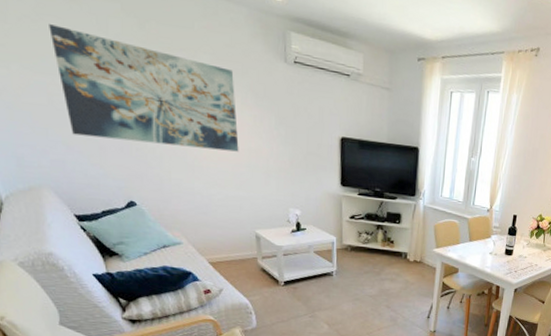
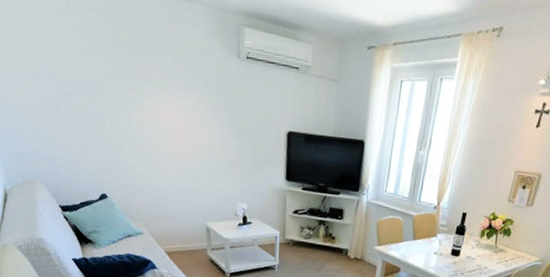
wall art: present [49,24,239,152] -> none [43,35,194,148]

